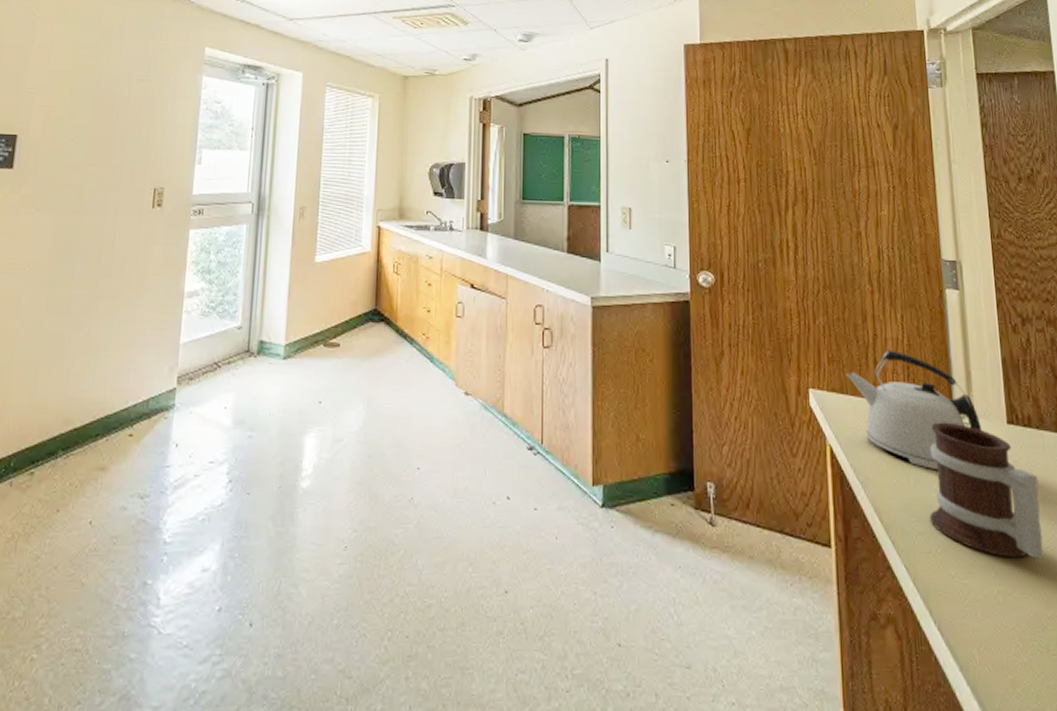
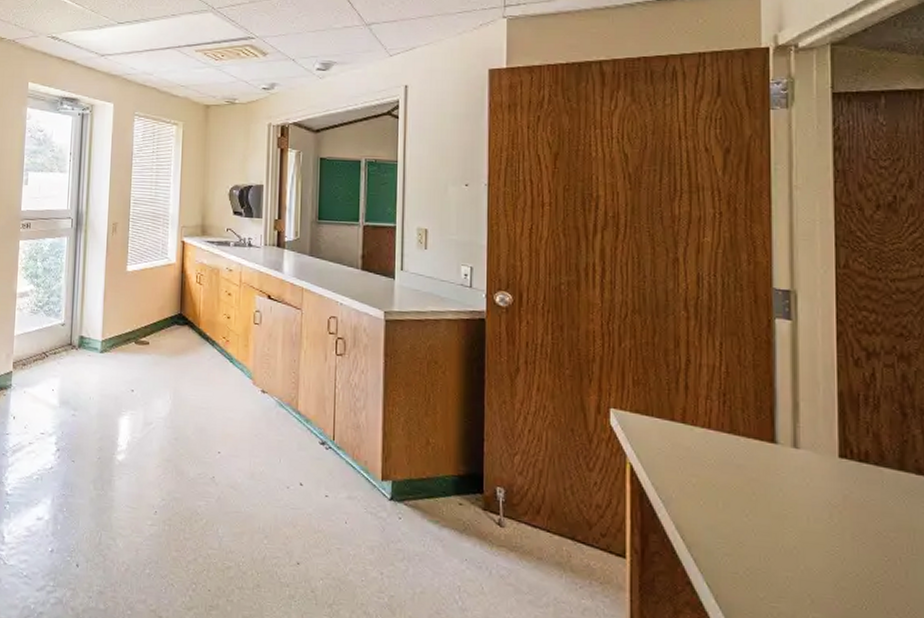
kettle: present [845,349,982,469] -> none [652,375,808,495]
mug: present [929,422,1044,559] -> none [739,450,872,593]

